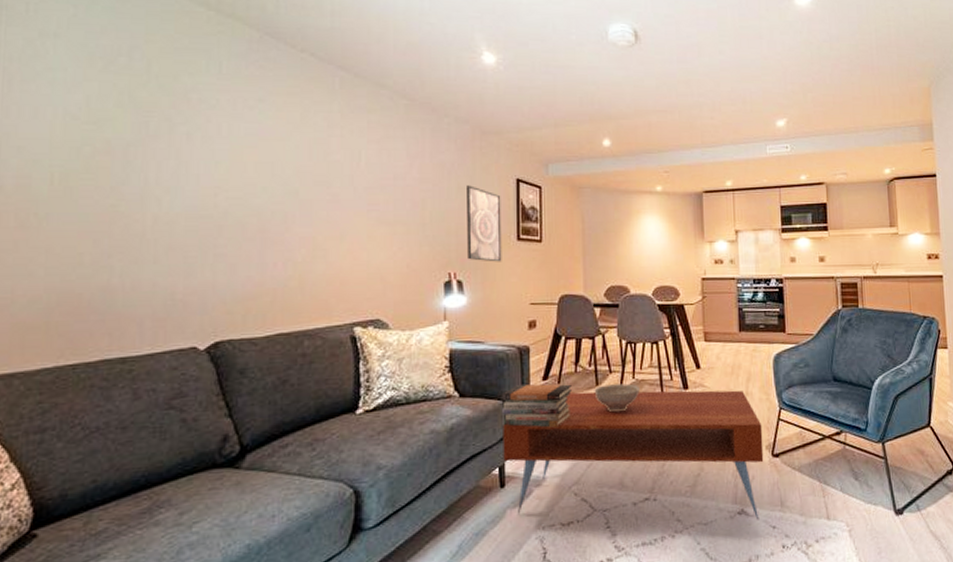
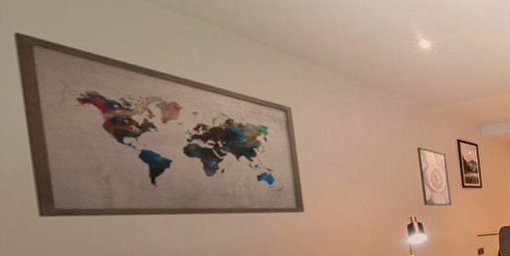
wall art: none [31,27,325,257] -> present [14,33,305,218]

